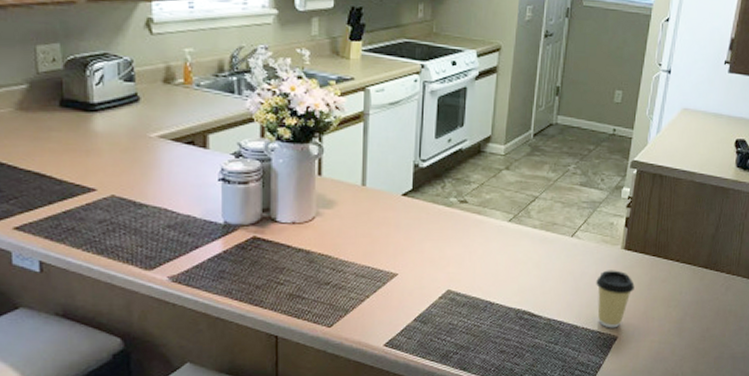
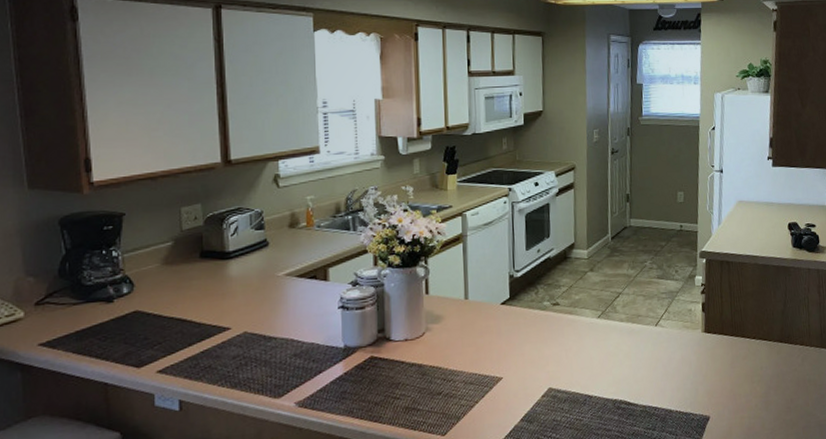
coffee cup: present [596,270,635,328] -> none [683,353,719,409]

